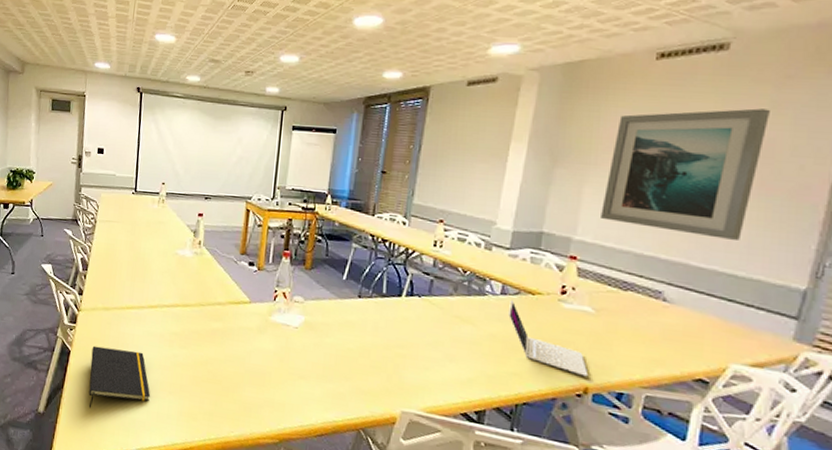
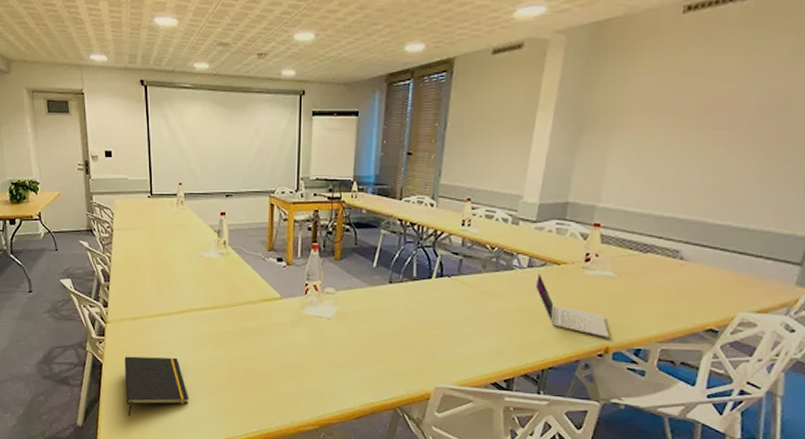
wall art: present [601,108,770,240] -> none [624,59,790,194]

